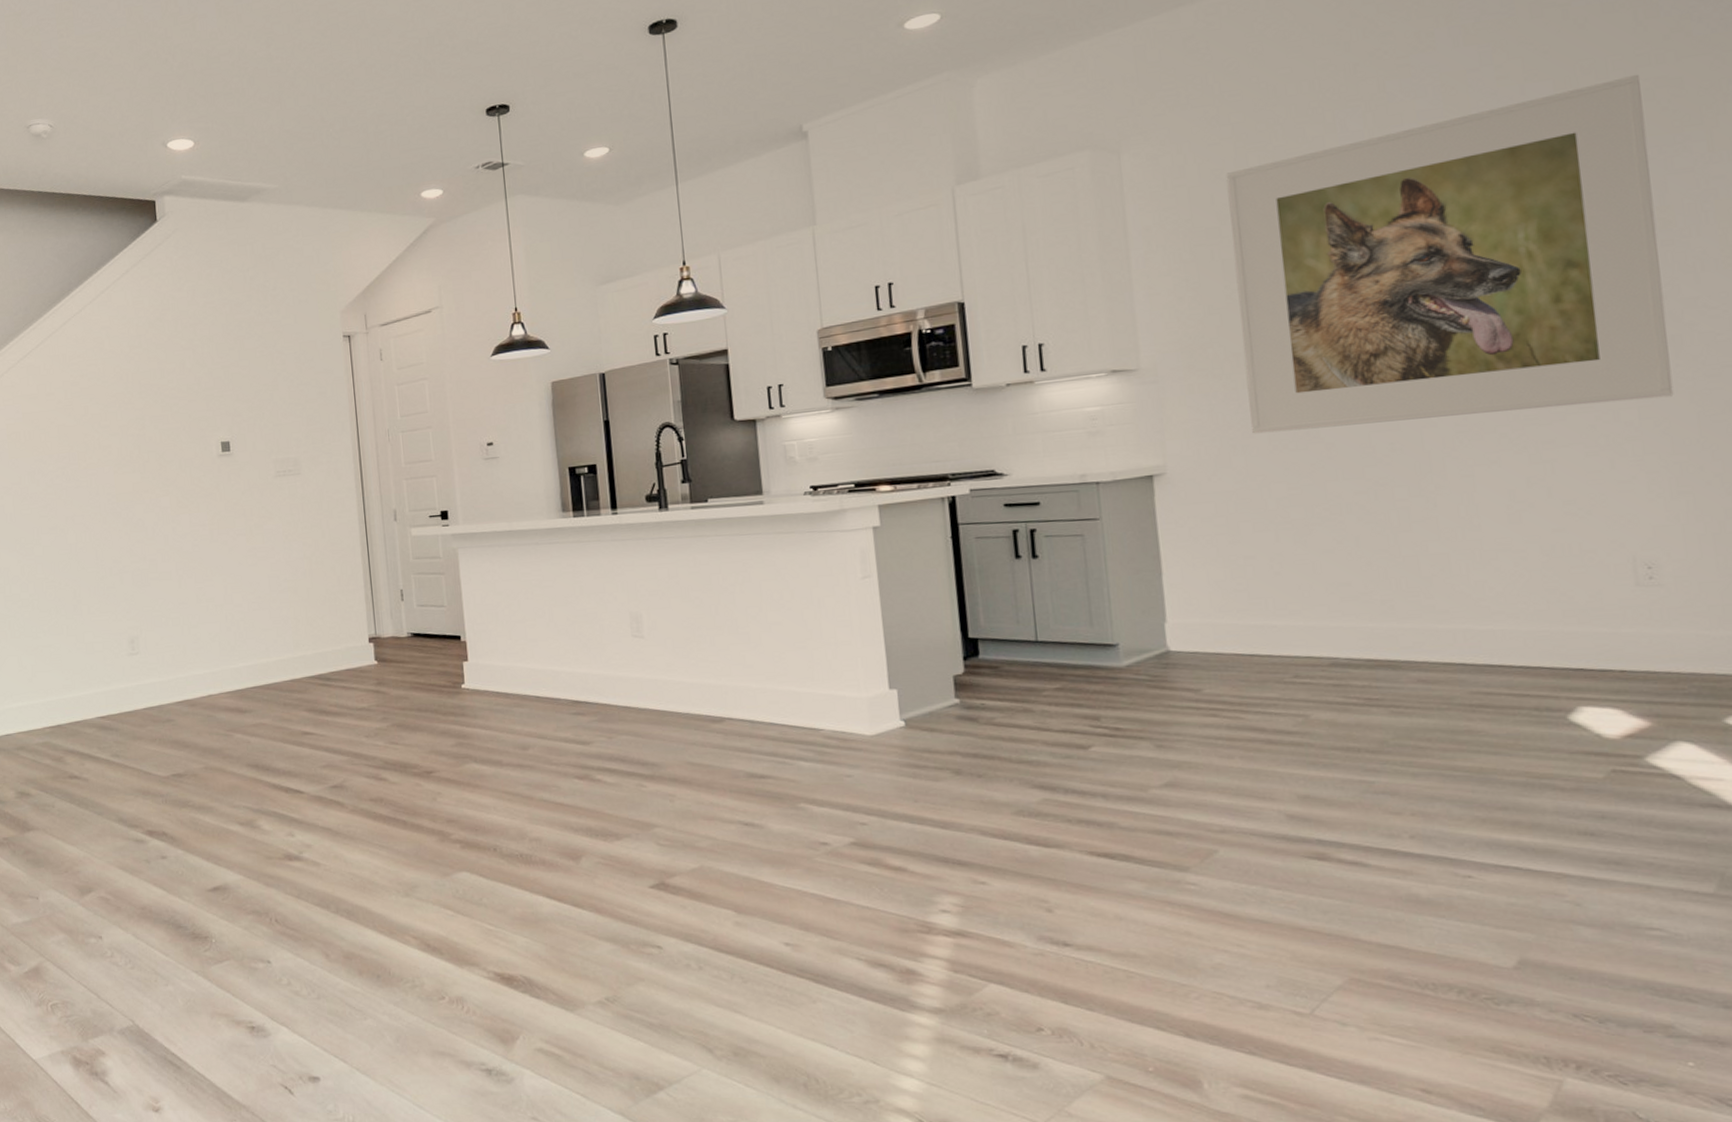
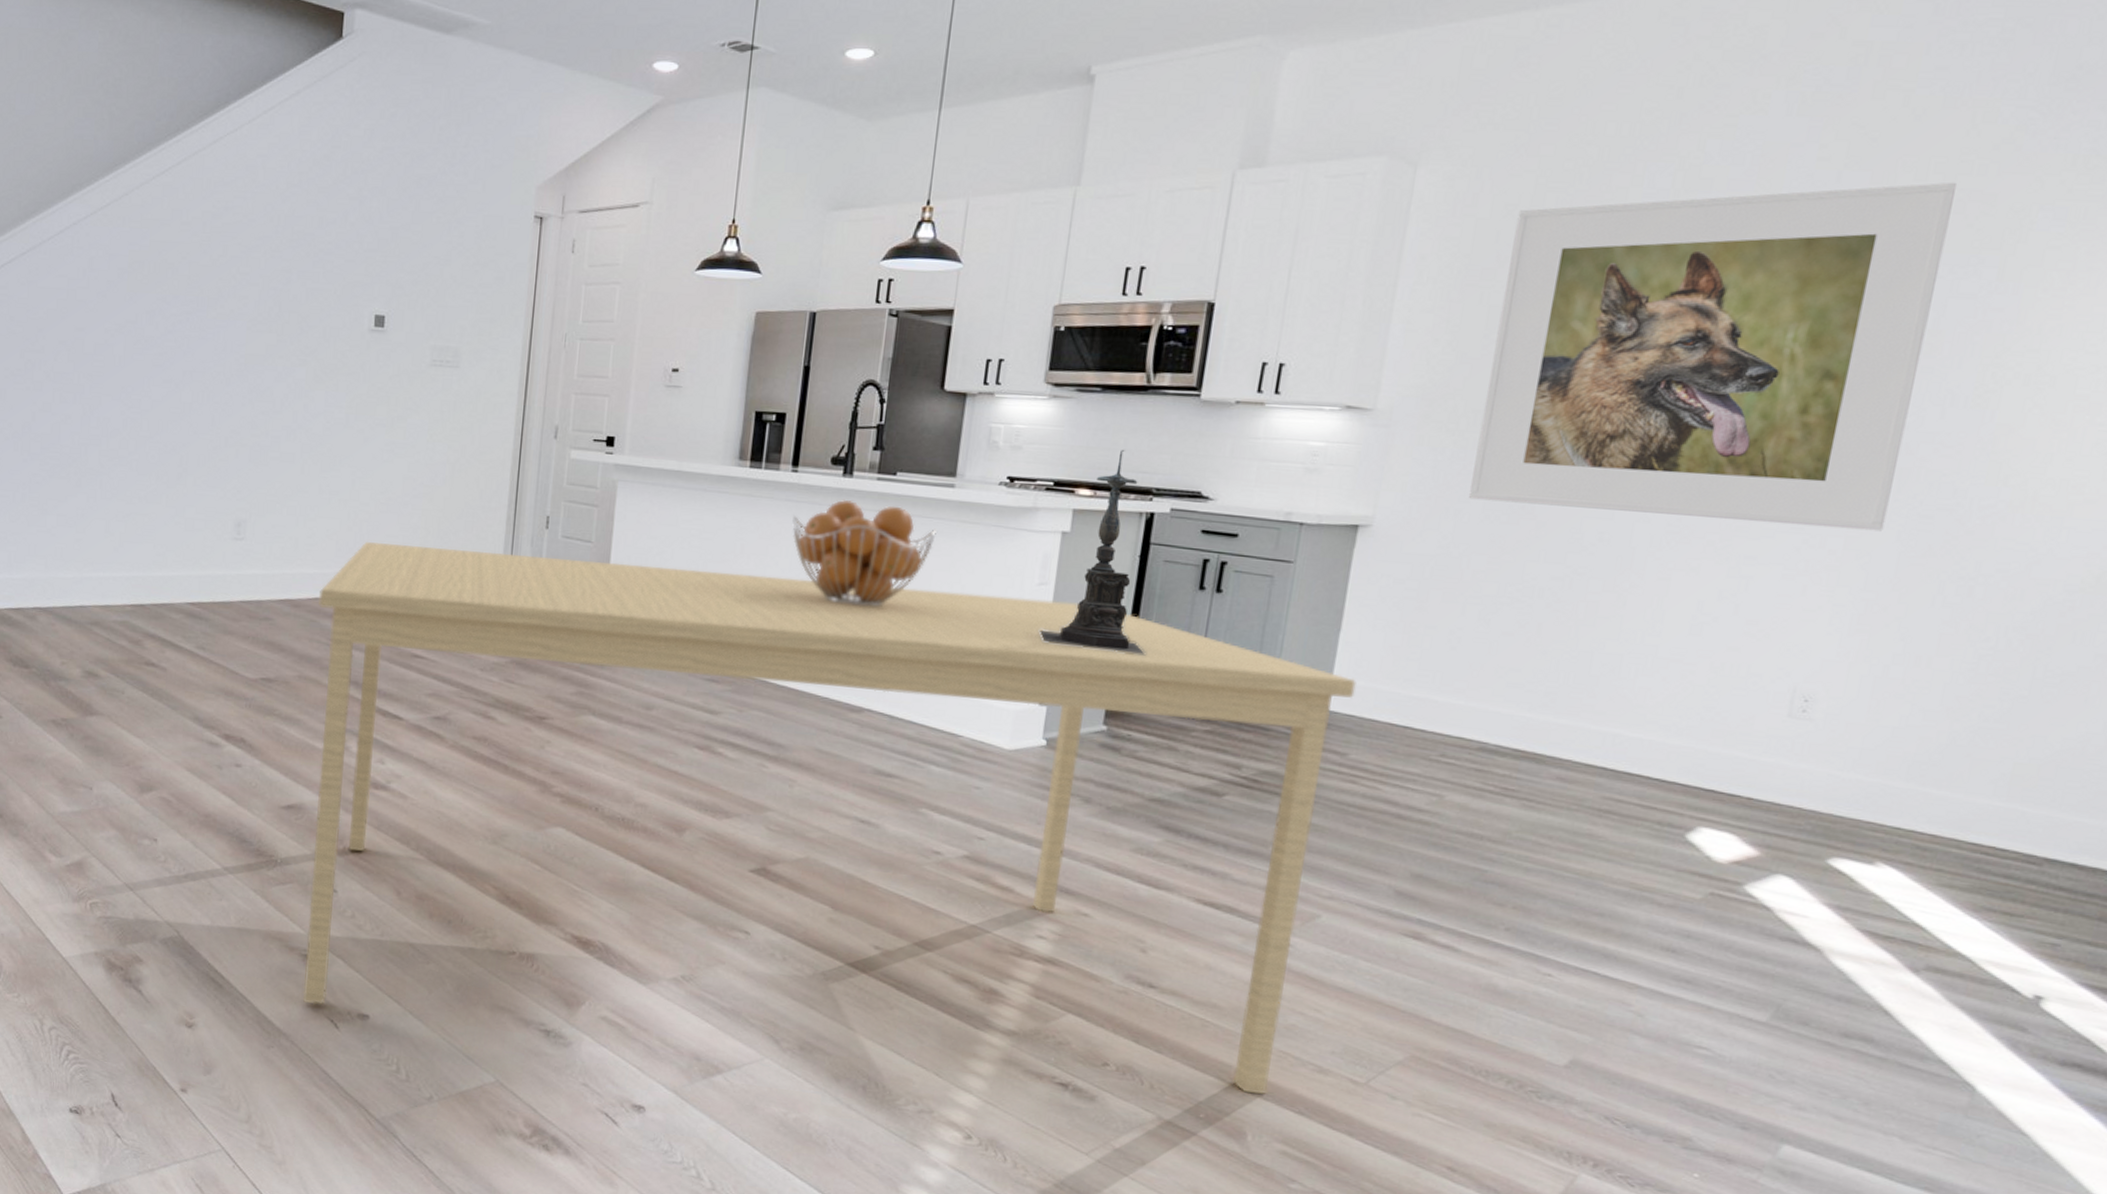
dining table: none [211,589,1212,1074] -> present [303,542,1357,1094]
fruit basket: none [622,530,756,626] -> present [792,499,937,608]
candle holder: none [872,445,981,631] -> present [1038,450,1147,656]

